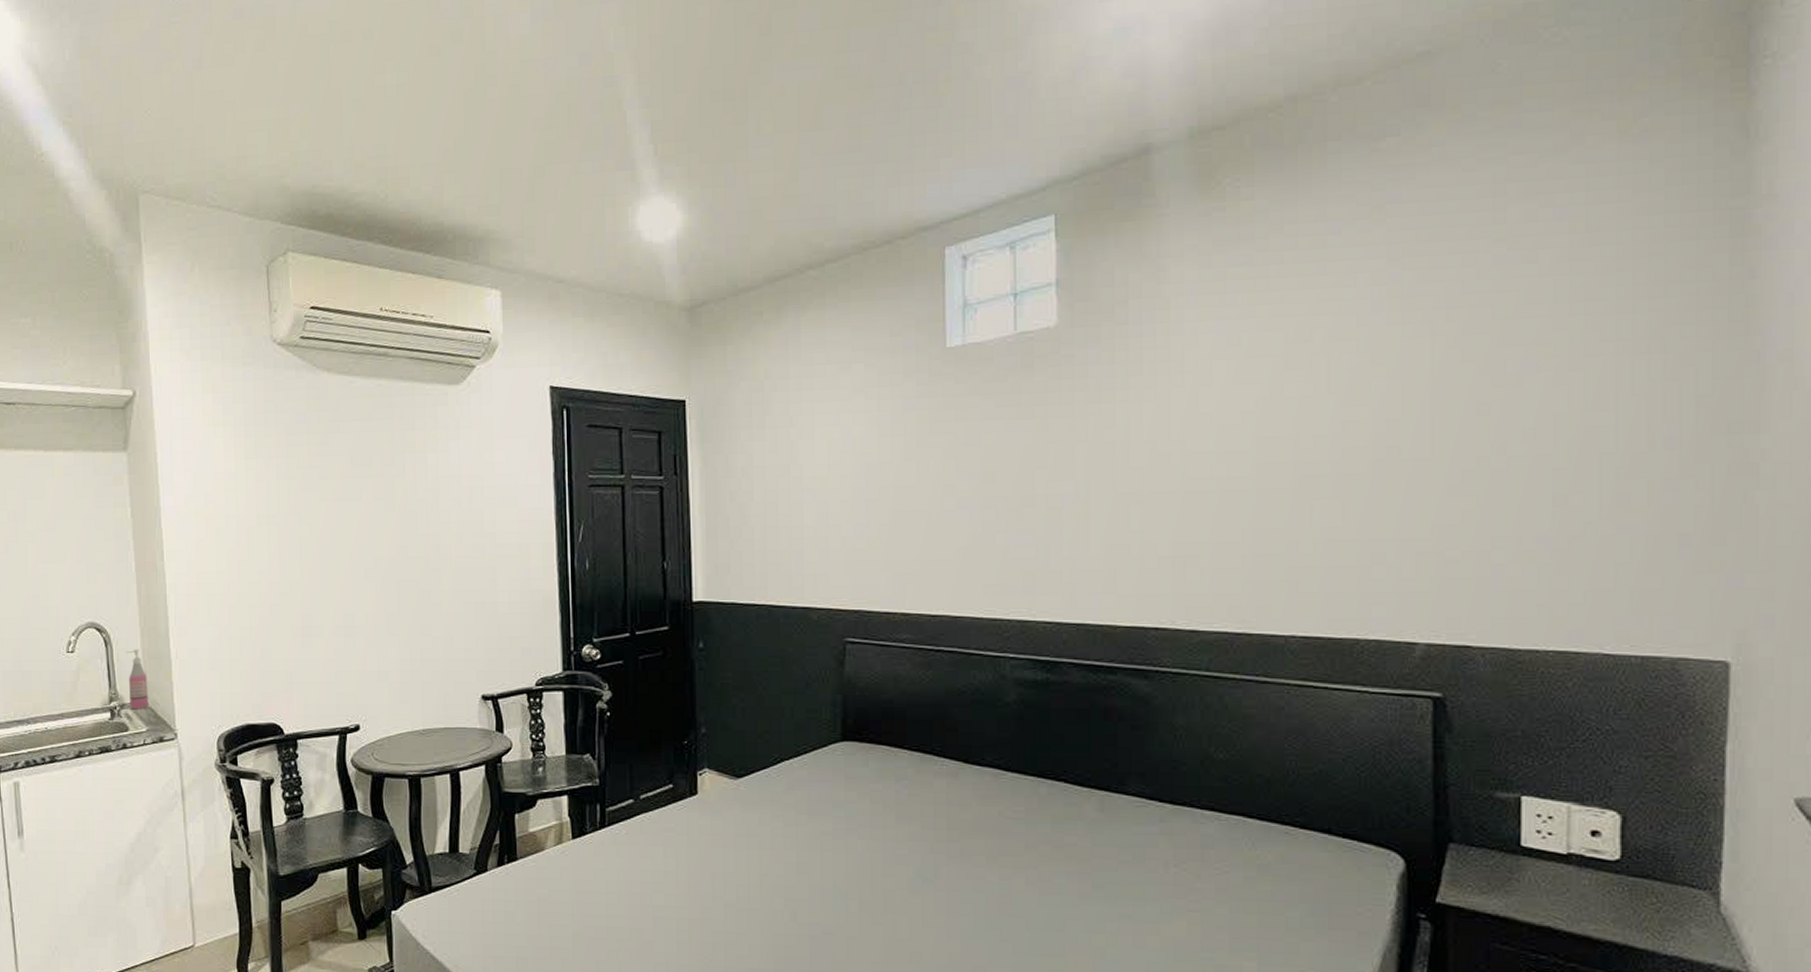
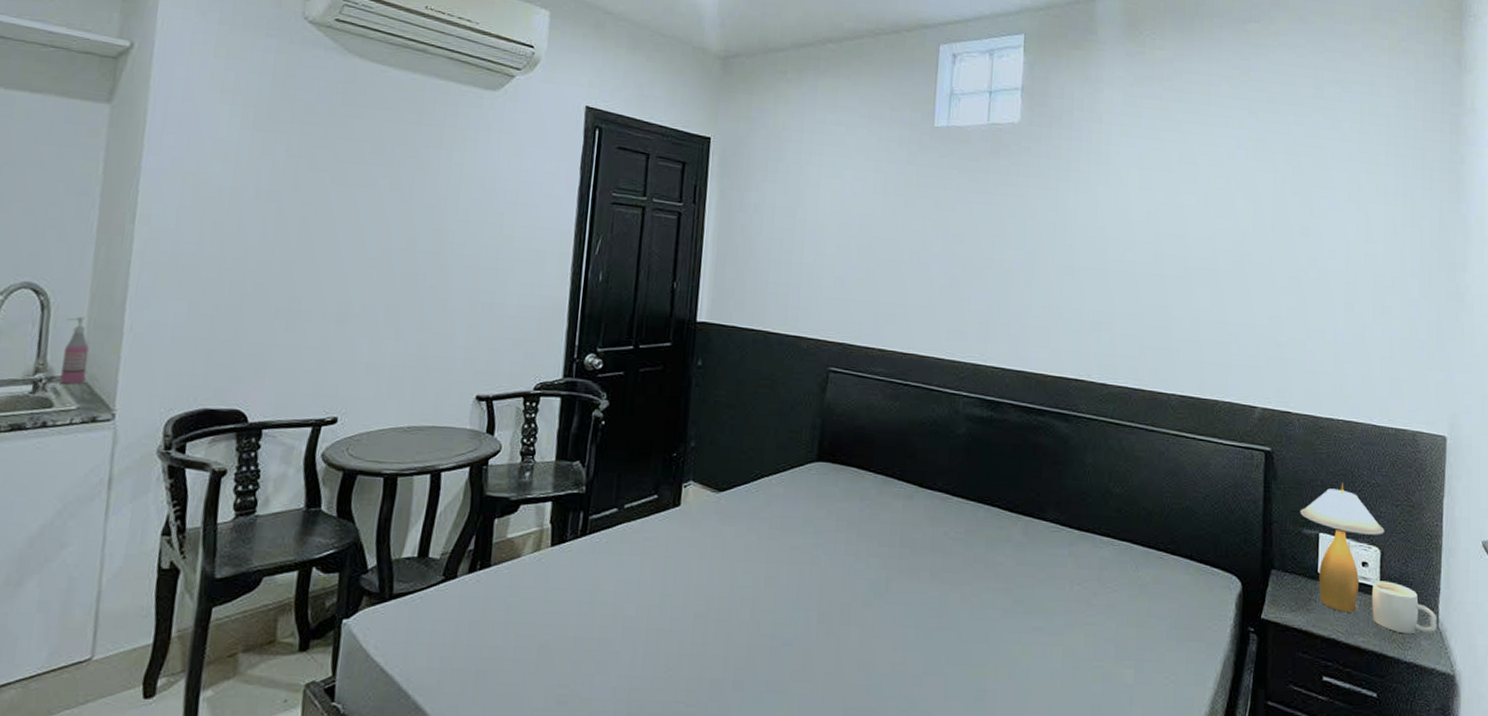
table lamp: none [1490,731,1627,894] -> present [1300,483,1385,613]
mug: none [1607,853,1718,921] -> present [1371,580,1437,635]

